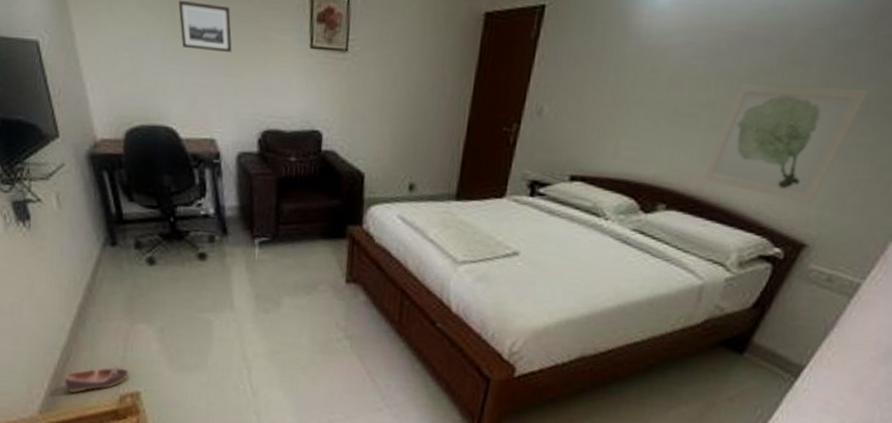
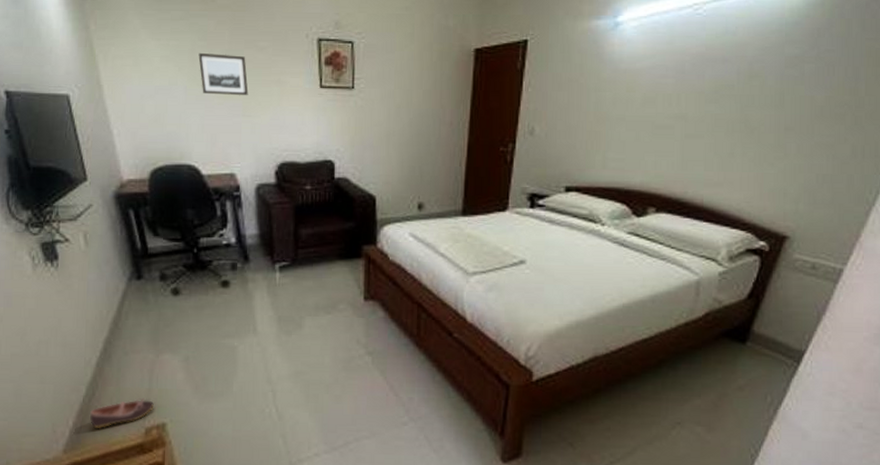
wall art: present [702,83,870,205] -> none [685,96,821,200]

